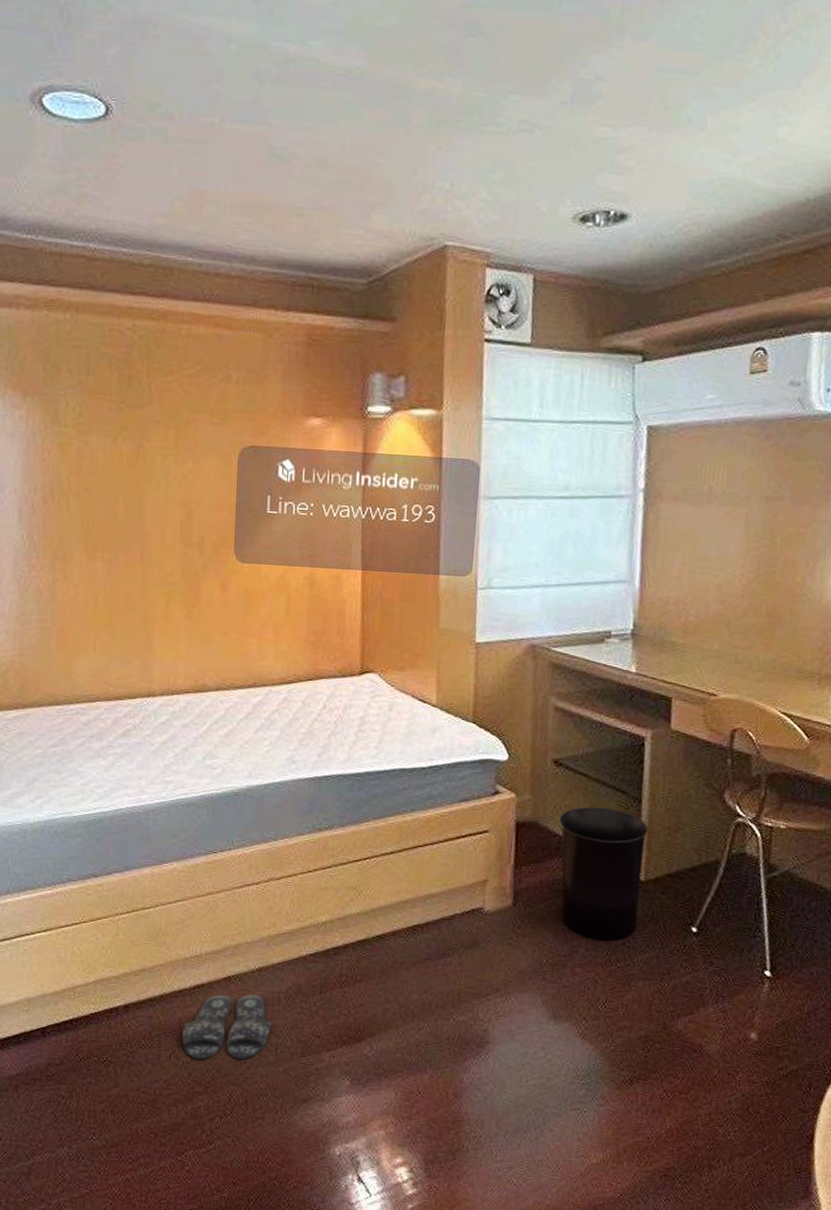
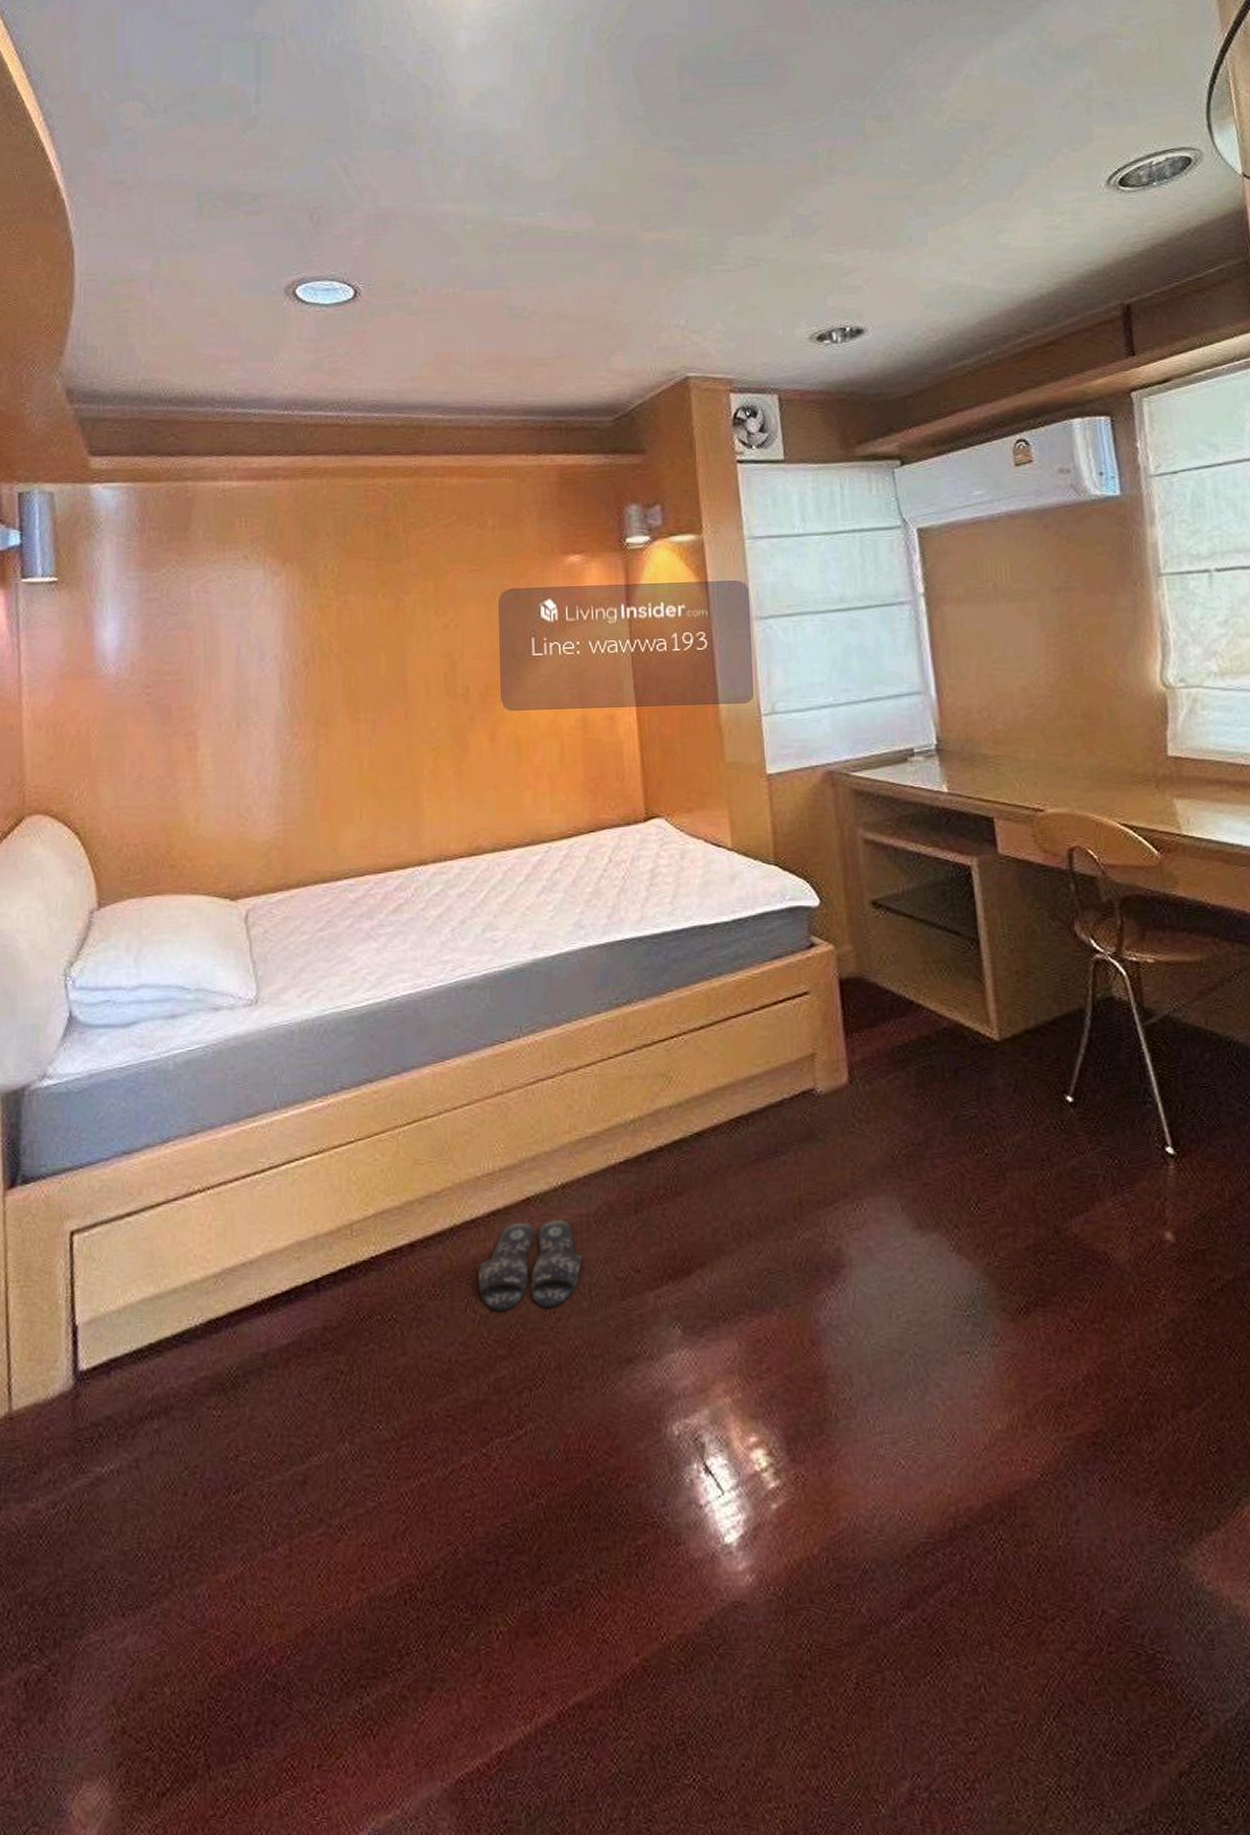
waste bin: present [559,806,648,940] -> none [888,953,1000,1120]

